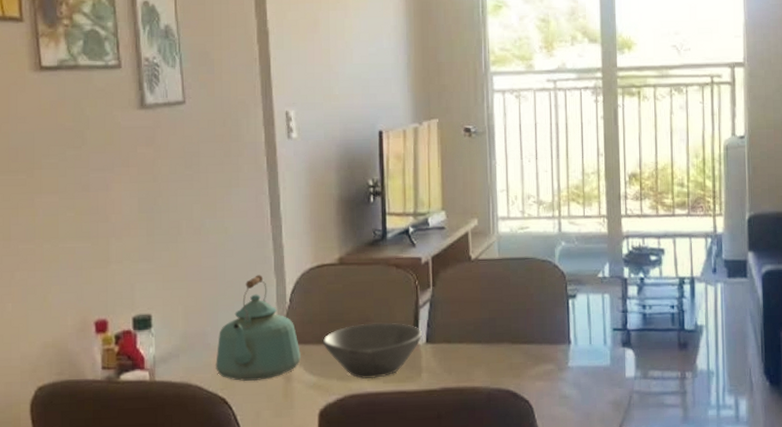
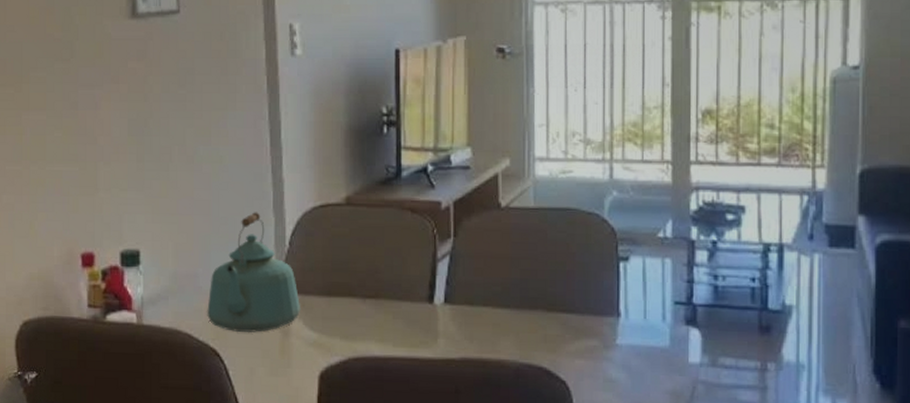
bowl: present [322,322,422,379] -> none [324,275,439,341]

